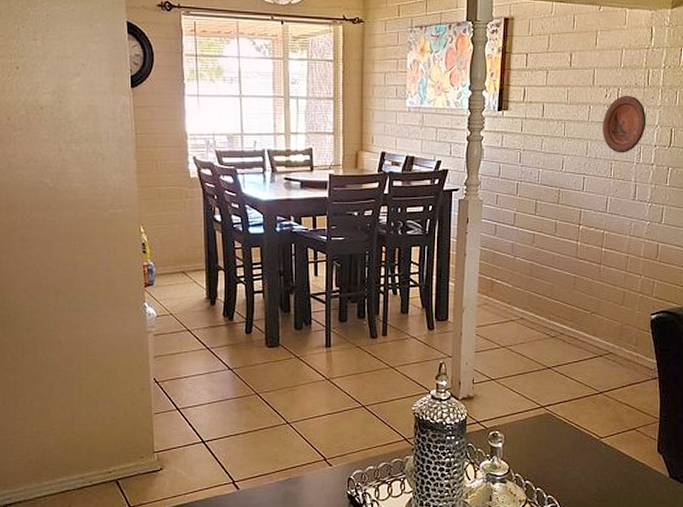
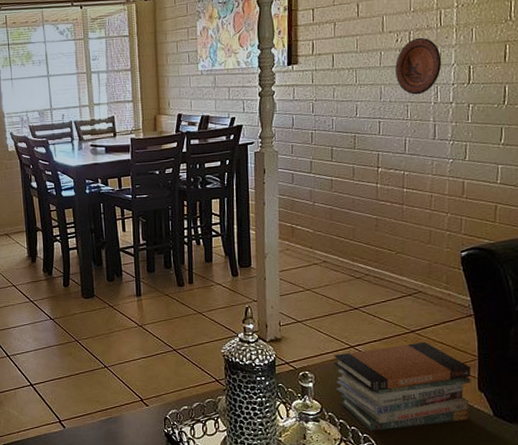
book stack: none [524,403,652,492] -> present [334,342,471,431]

